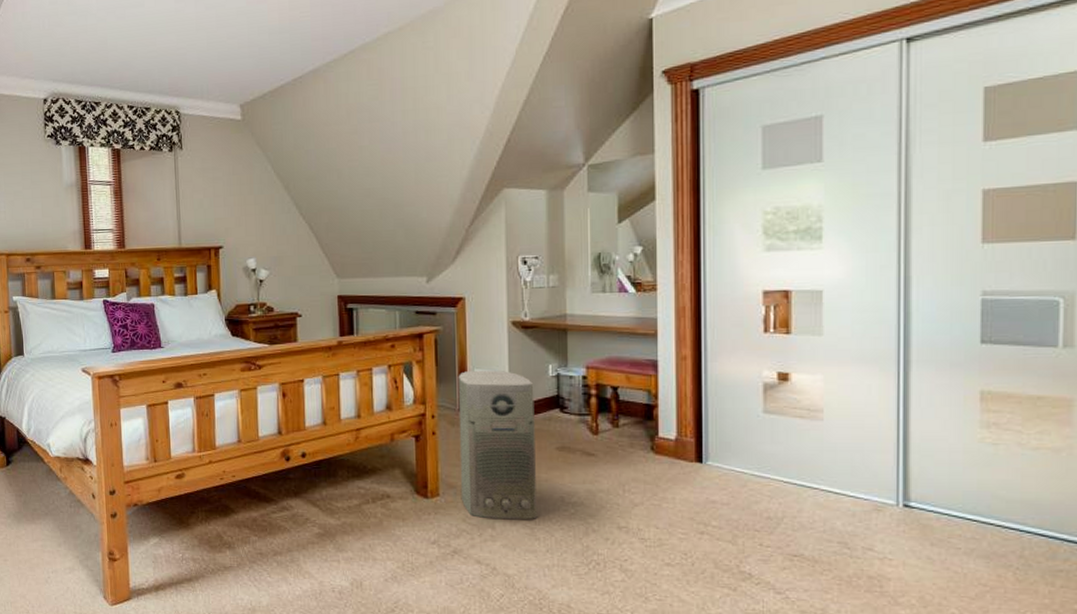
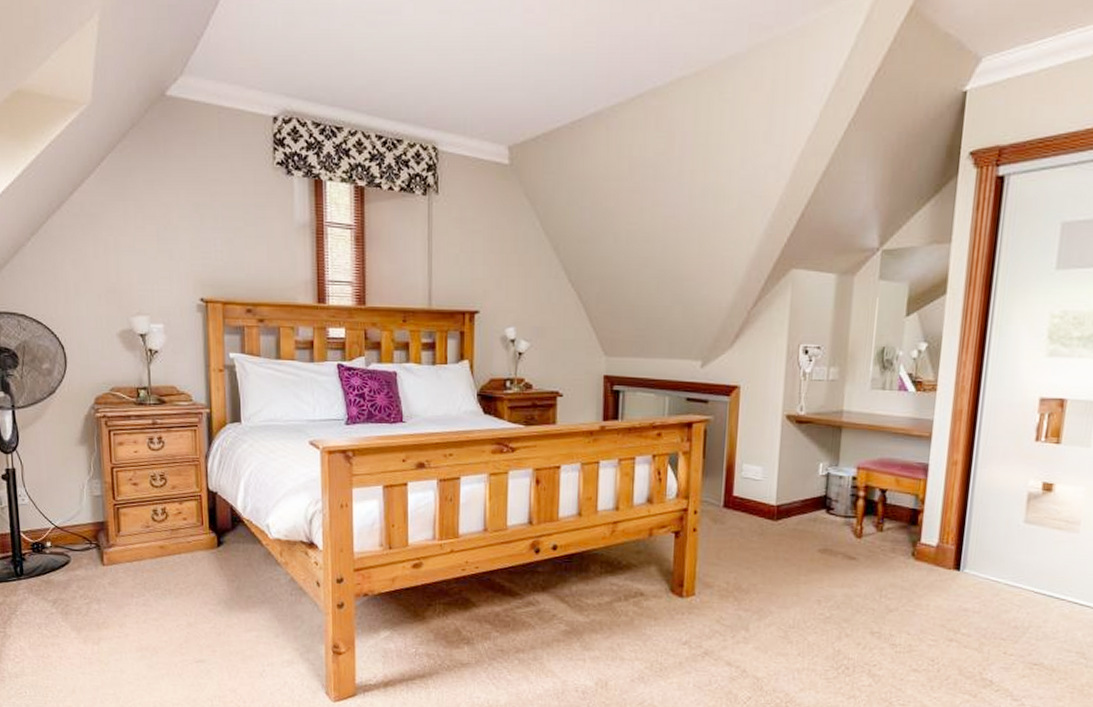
air purifier: present [458,370,538,520] -> none [717,465,802,623]

